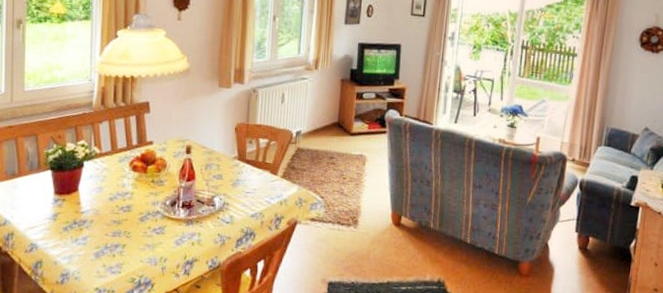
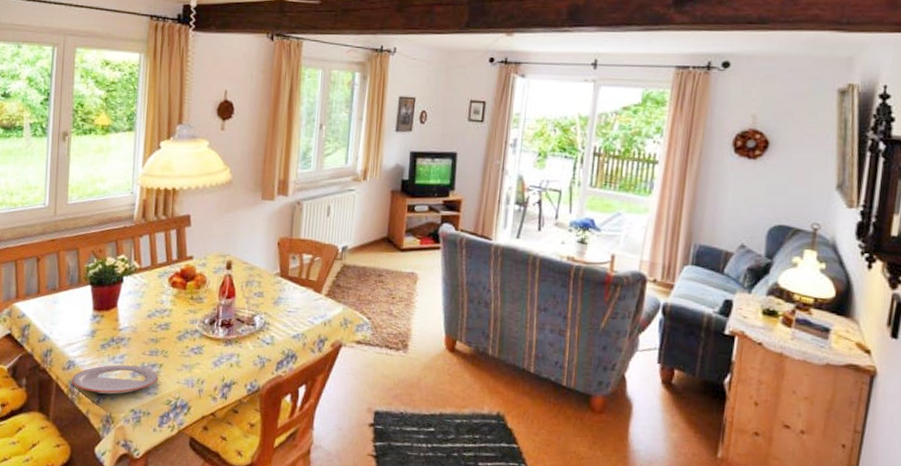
plate: none [34,246,121,275] -> present [71,364,158,394]

